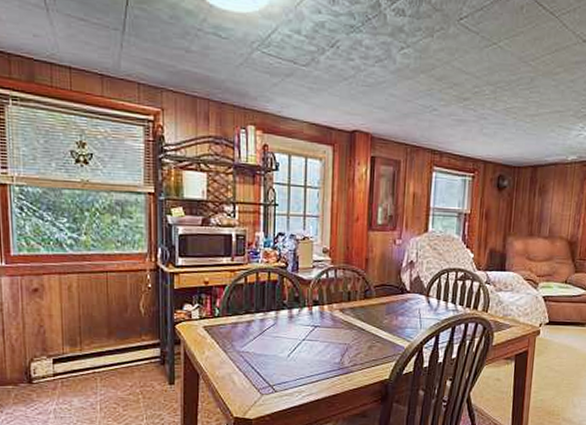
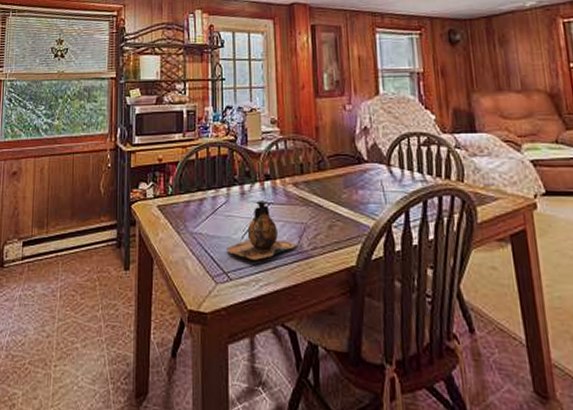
vase: none [272,324,339,375] -> present [226,201,297,260]

